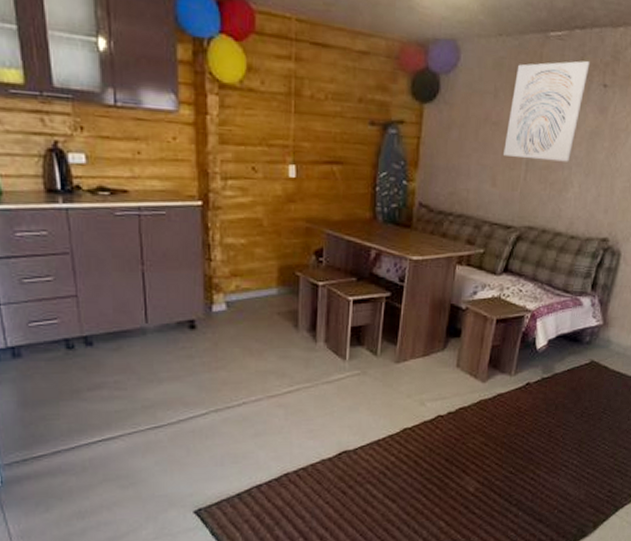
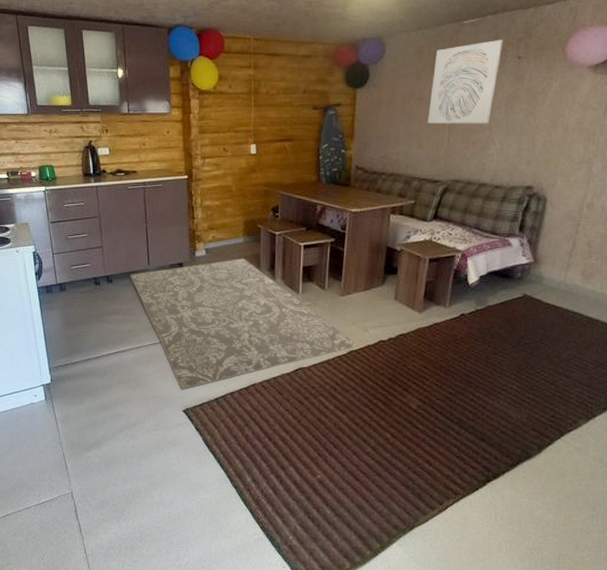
rug: none [118,315,415,485] -> present [129,259,359,390]

